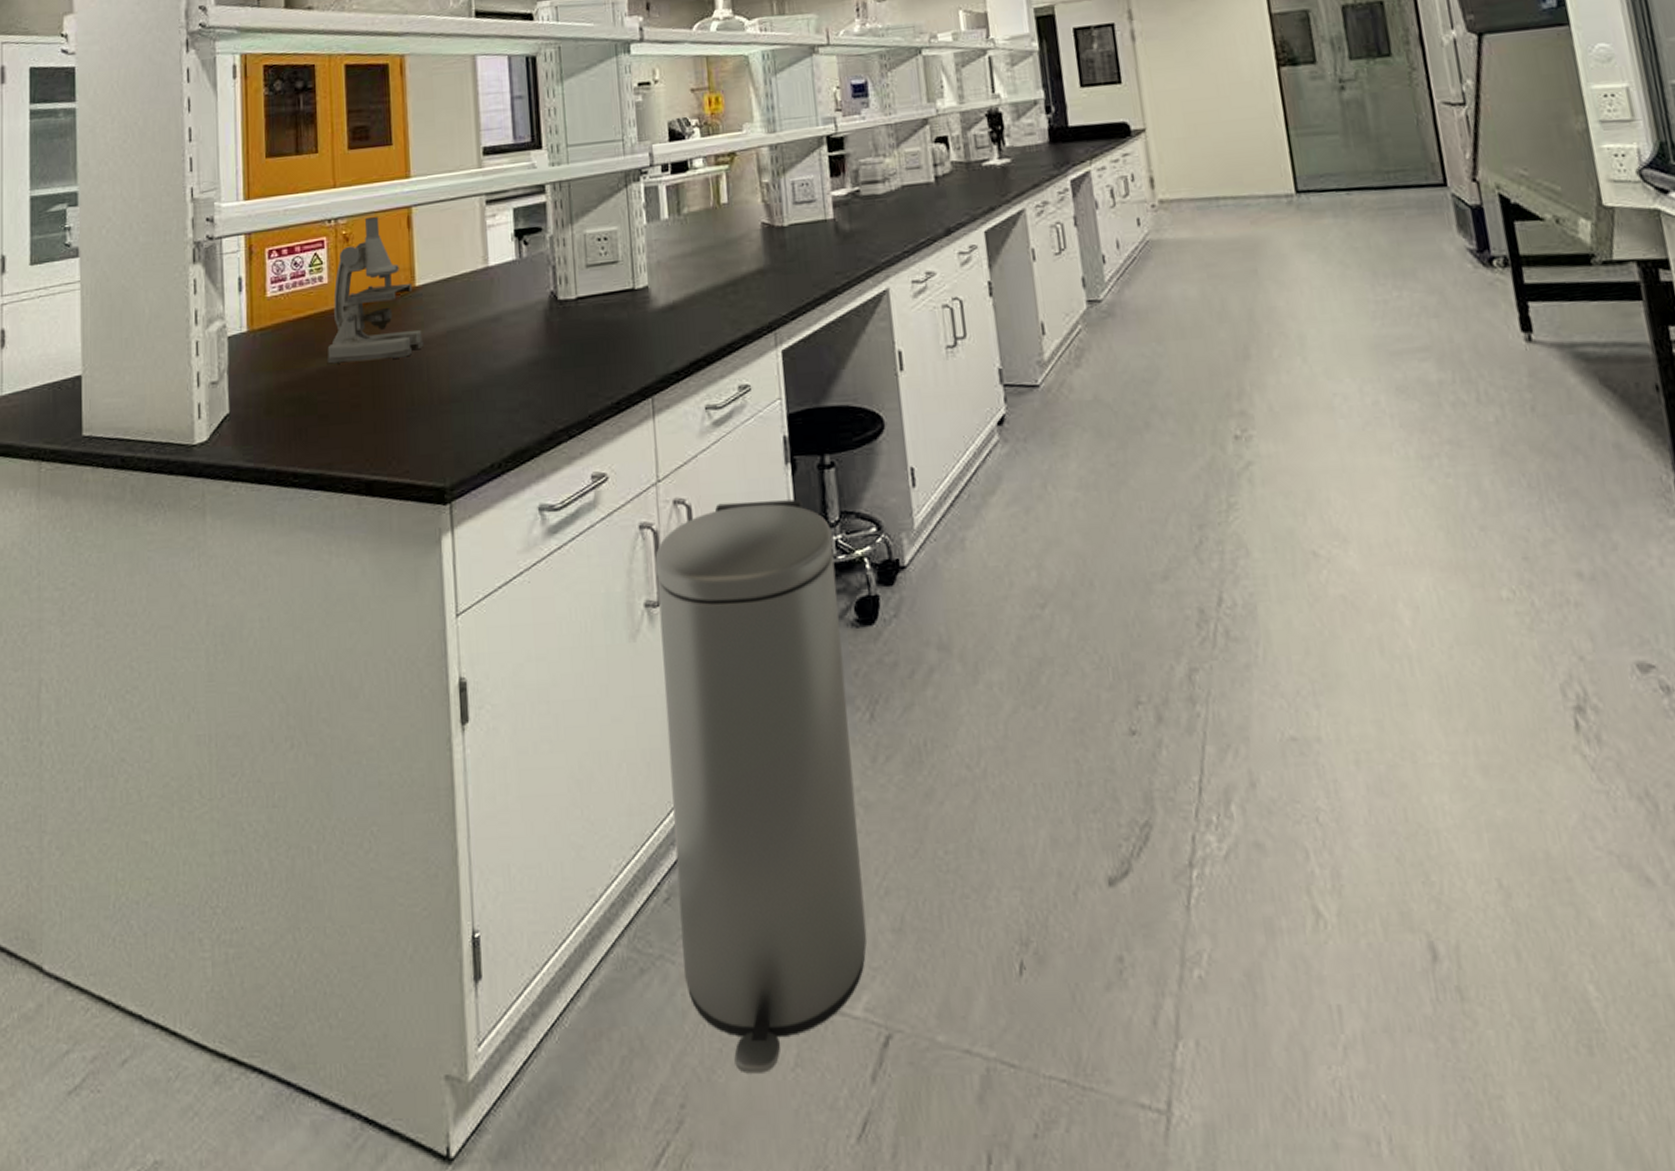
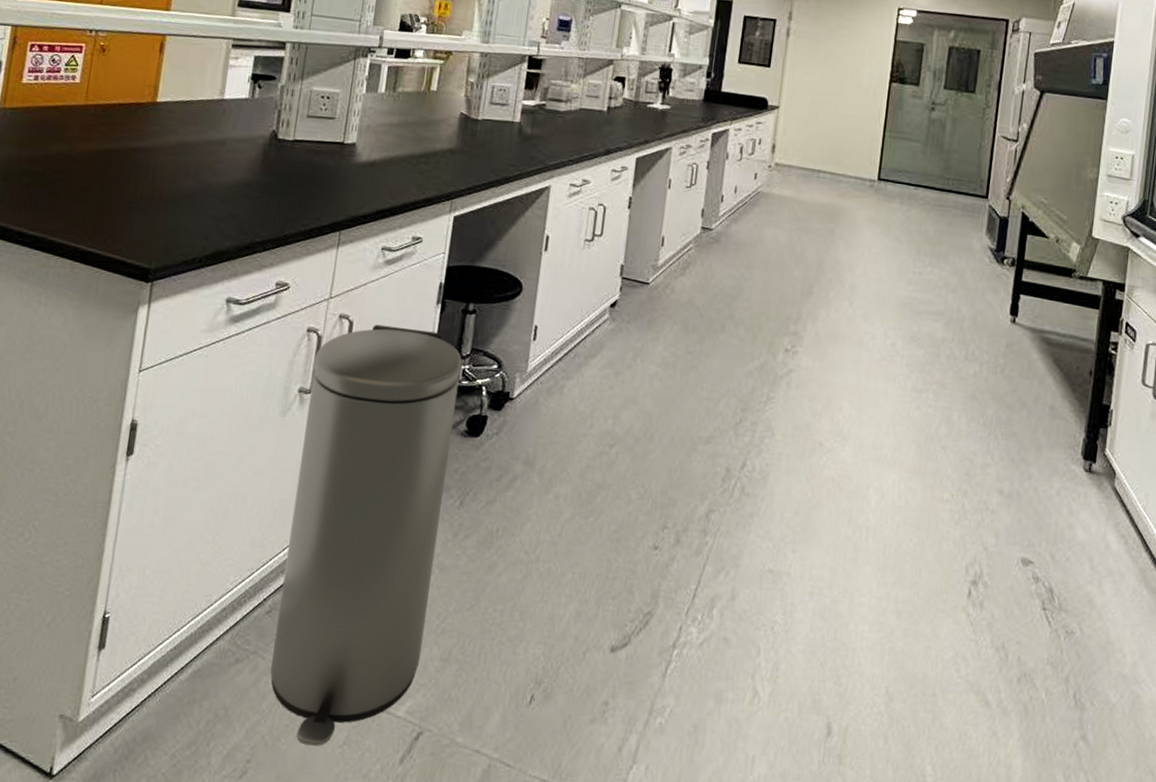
microscope: present [326,216,424,364] -> none [66,36,155,158]

